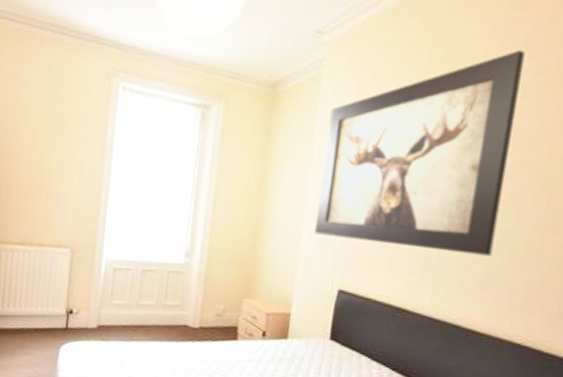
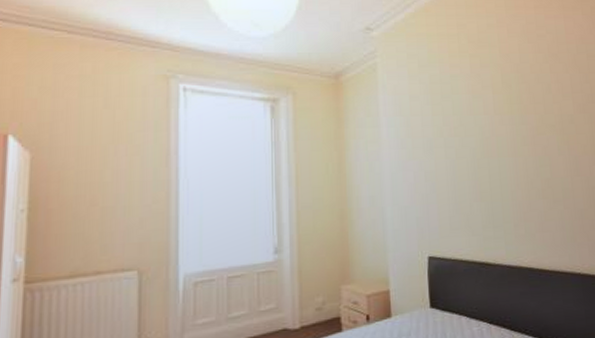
wall art: present [315,49,525,257] -> none [390,36,541,207]

